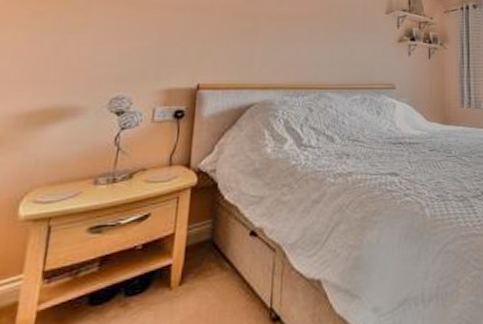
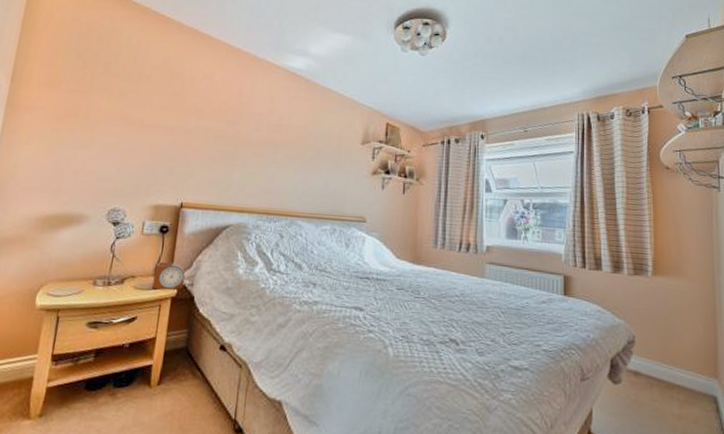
alarm clock: none [168,148,206,181] -> present [152,261,185,290]

